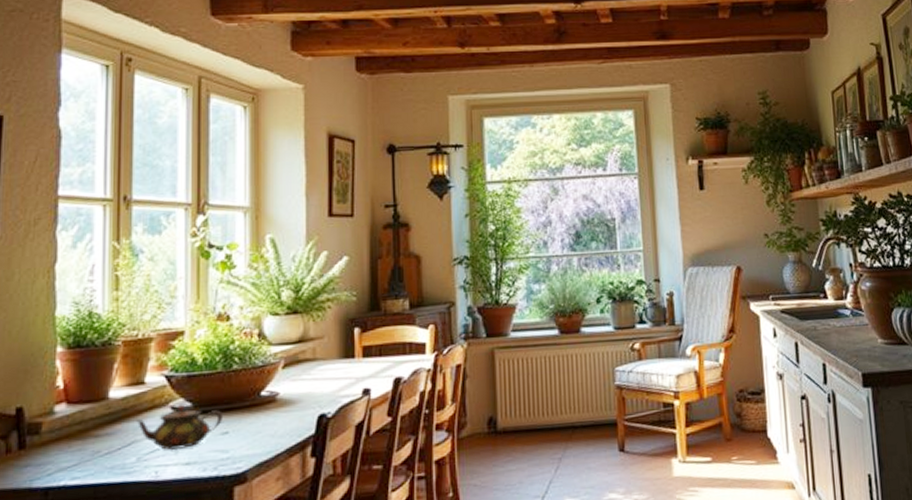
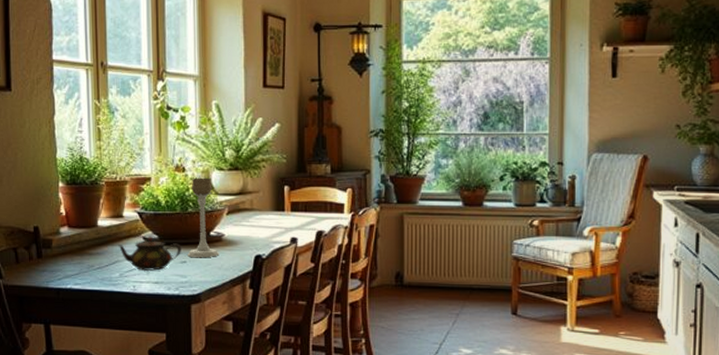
candle holder: none [230,325,273,427] -> present [187,177,220,258]

